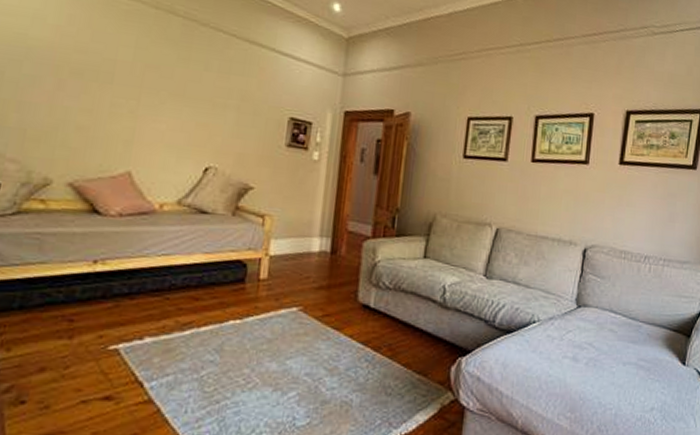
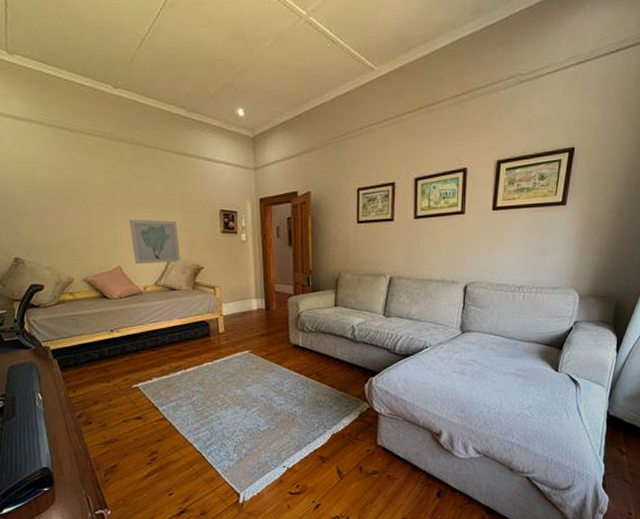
wall art: none [154,111,227,177] -> present [129,219,180,264]

